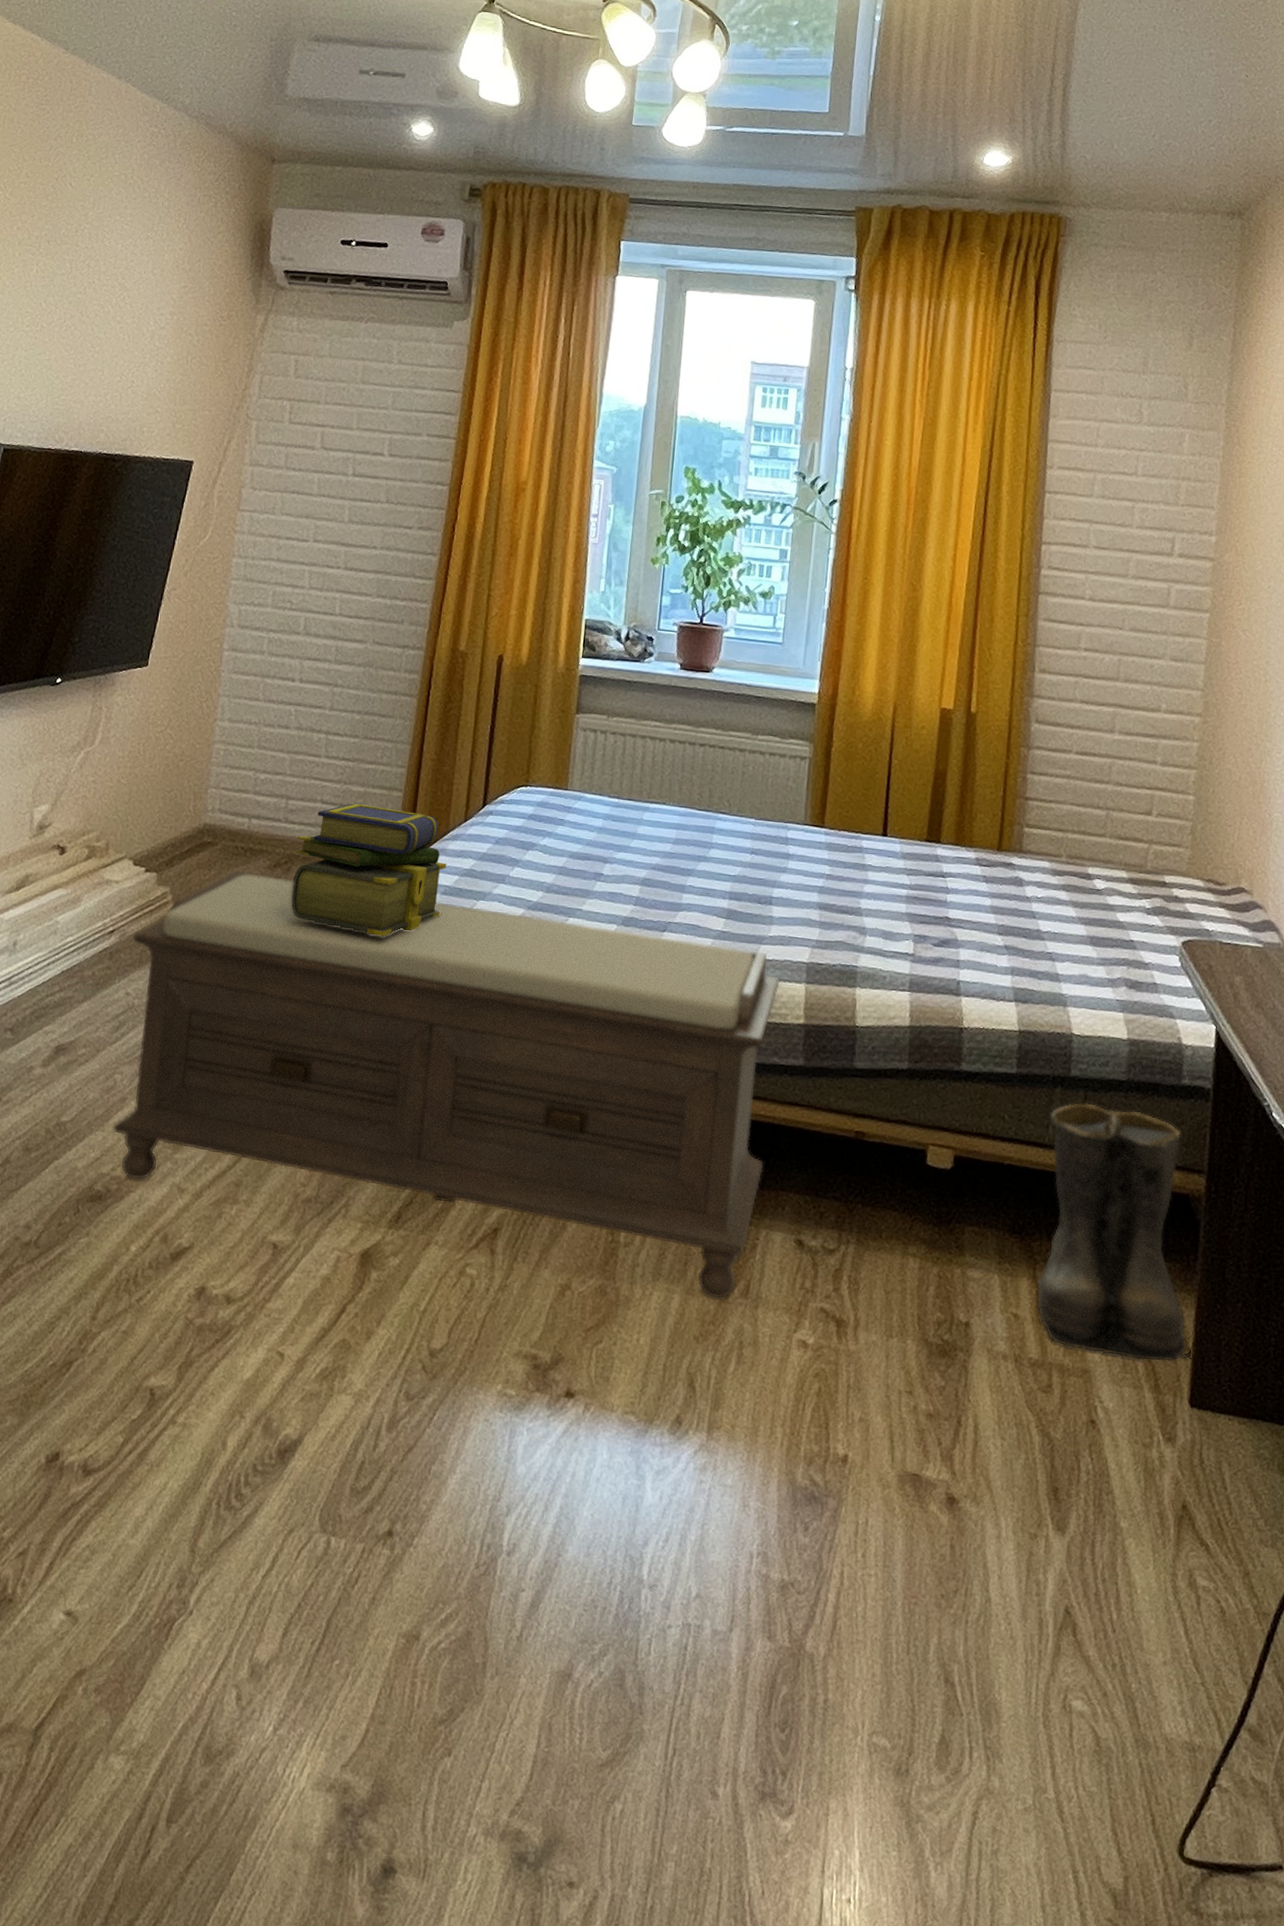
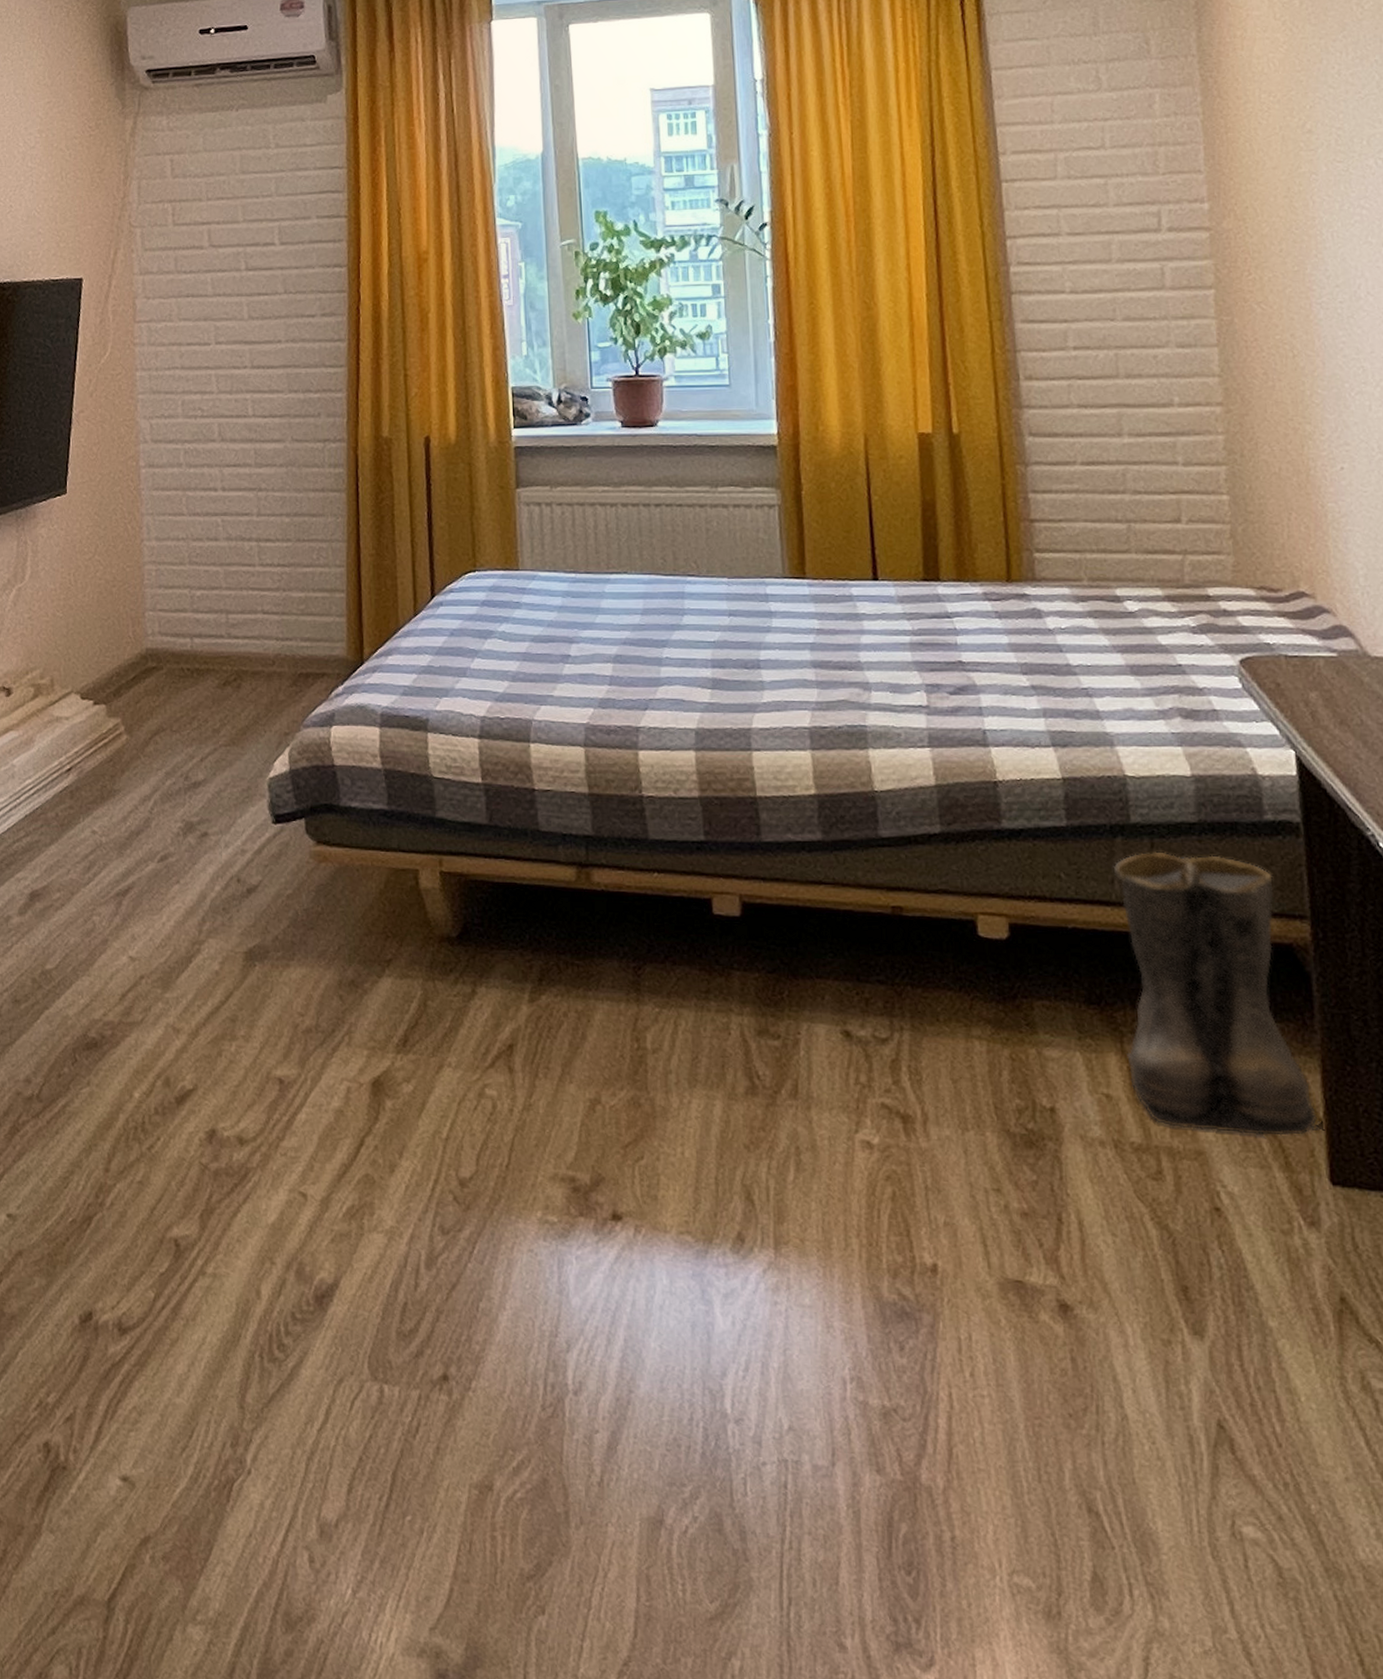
bench: present [112,870,780,1299] -> none [91,693,794,1102]
stack of books: present [290,803,447,937] -> none [243,610,404,746]

